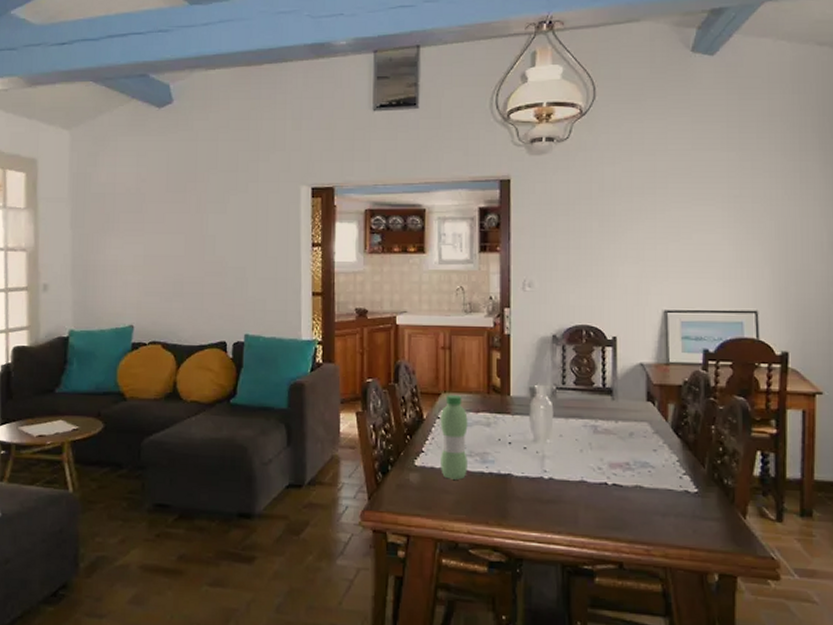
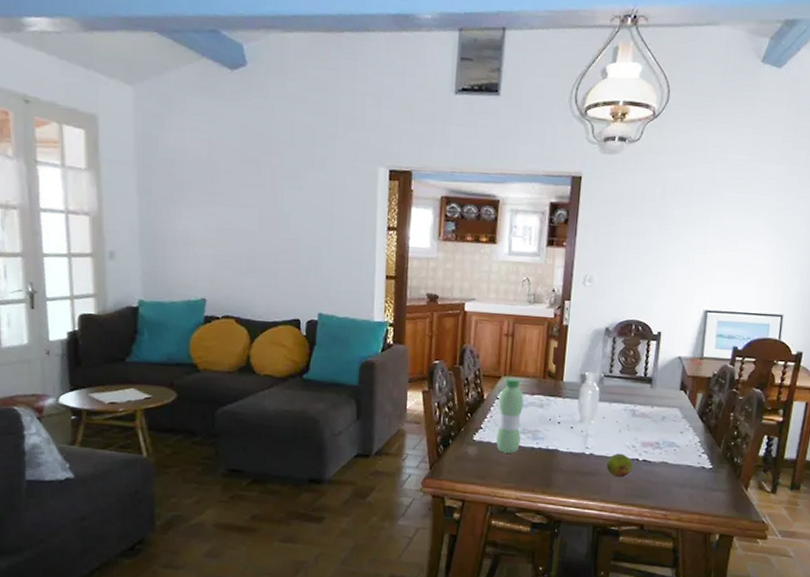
fruit: none [570,477,602,506] -> present [606,453,634,478]

